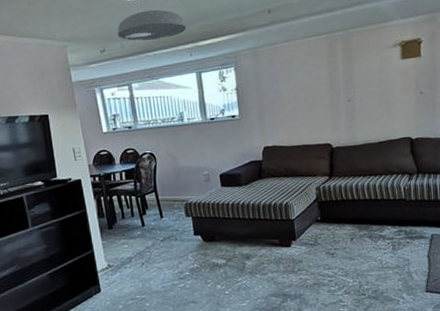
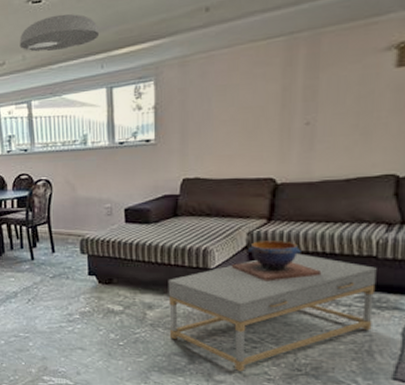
coffee table: none [260,201,408,303] -> present [168,253,377,372]
decorative bowl: none [307,192,371,226] -> present [231,240,322,282]

